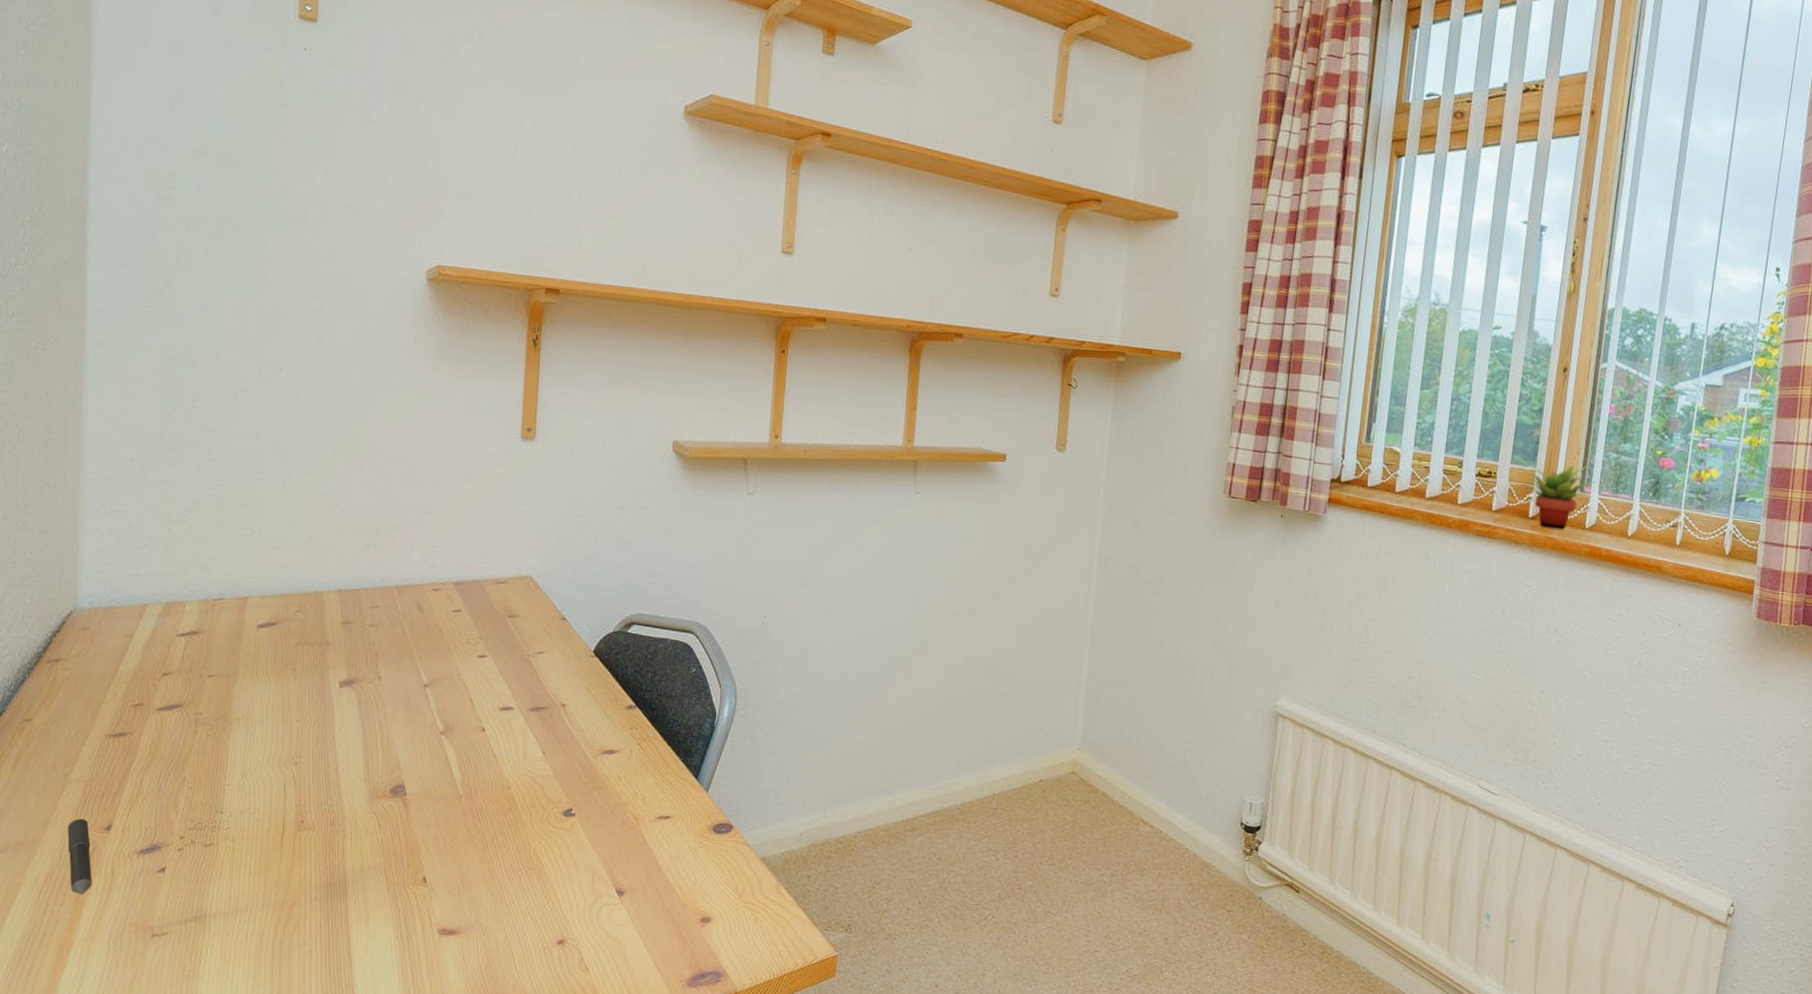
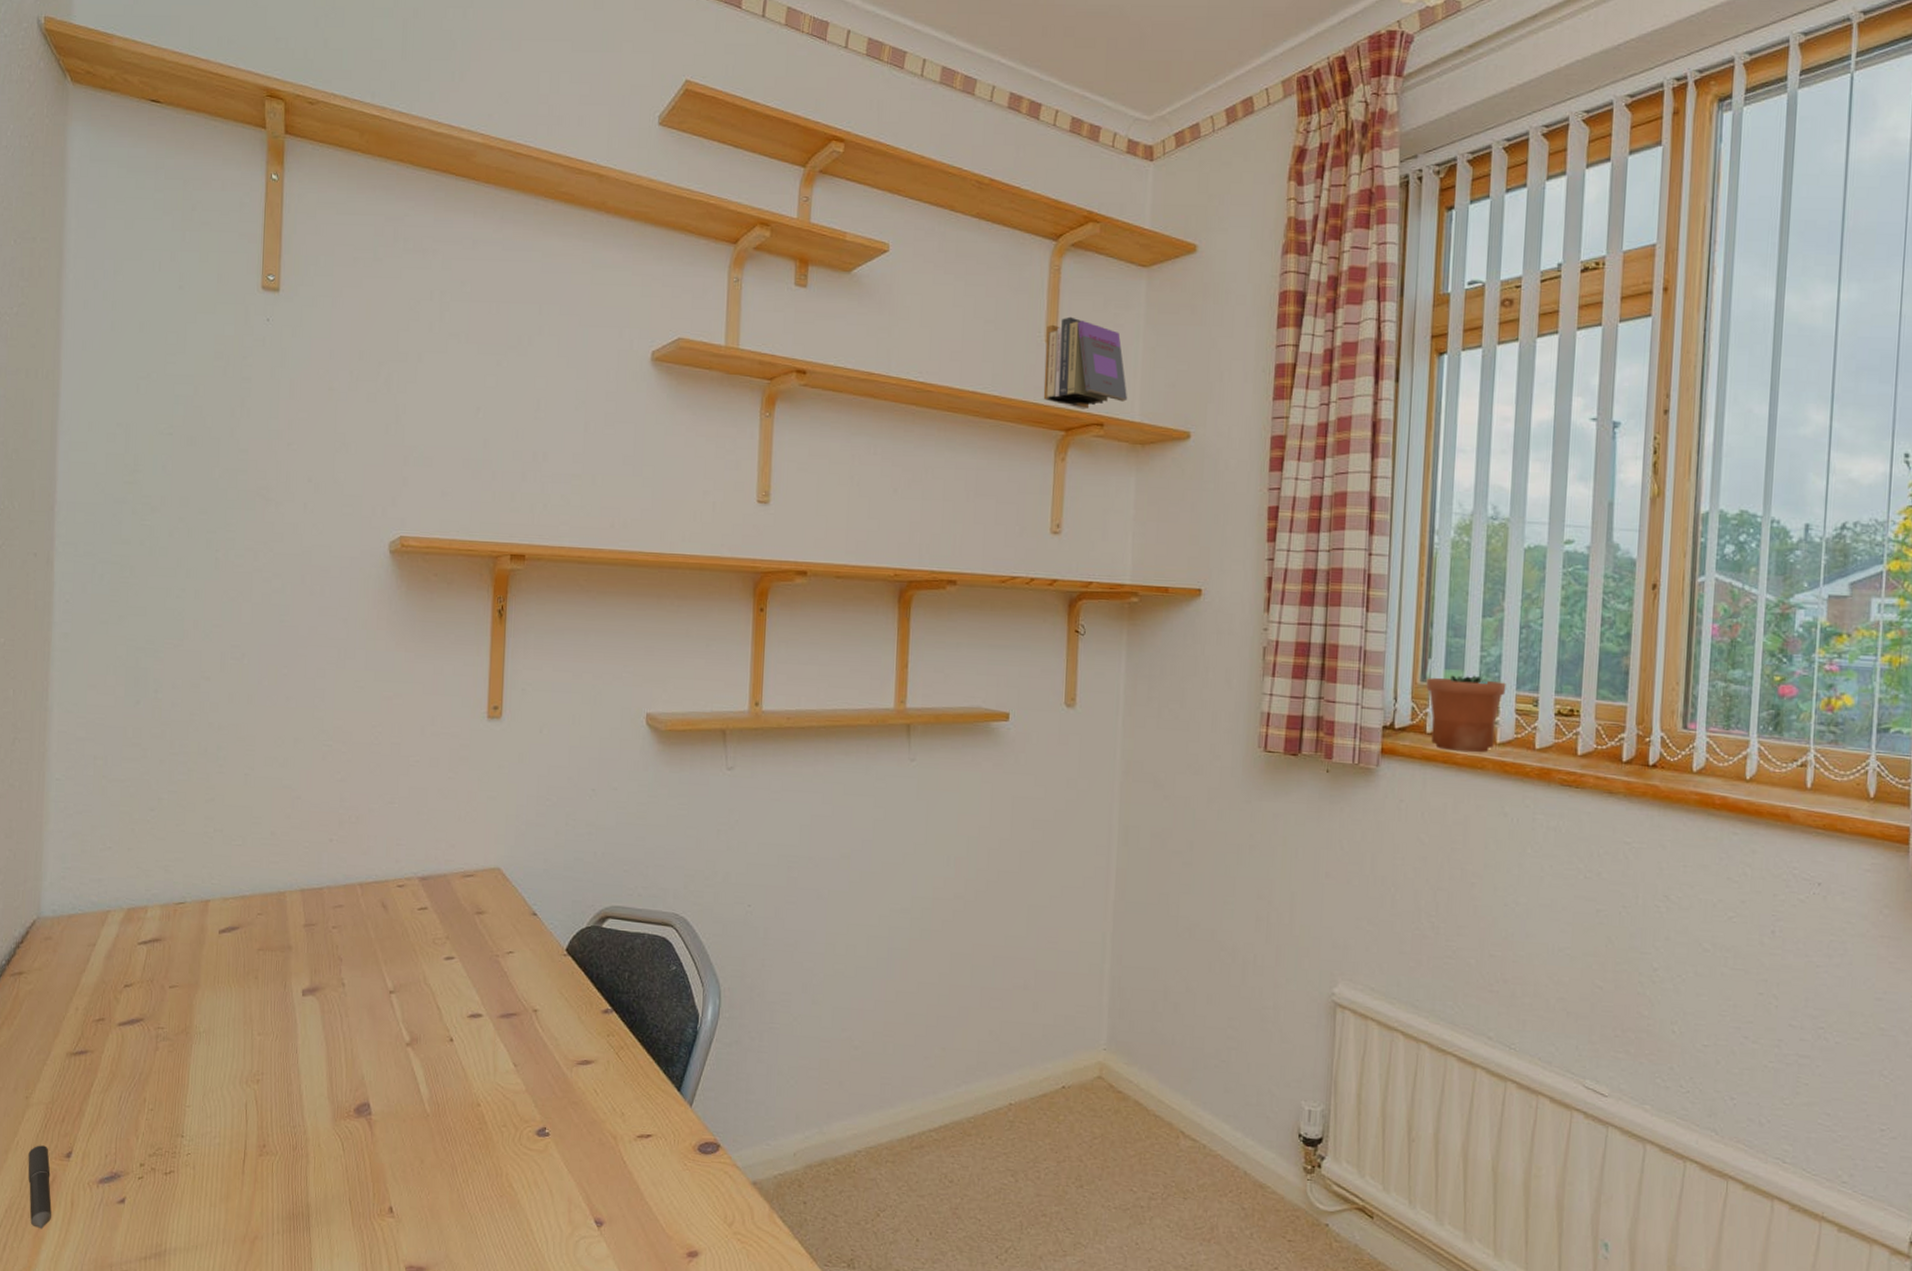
books: none [1048,100,1124,186] -> present [1043,316,1128,410]
planter: none [1369,438,1437,506] -> present [1426,675,1506,753]
succulent plant: present [1519,462,1596,531] -> none [1606,697,1702,776]

